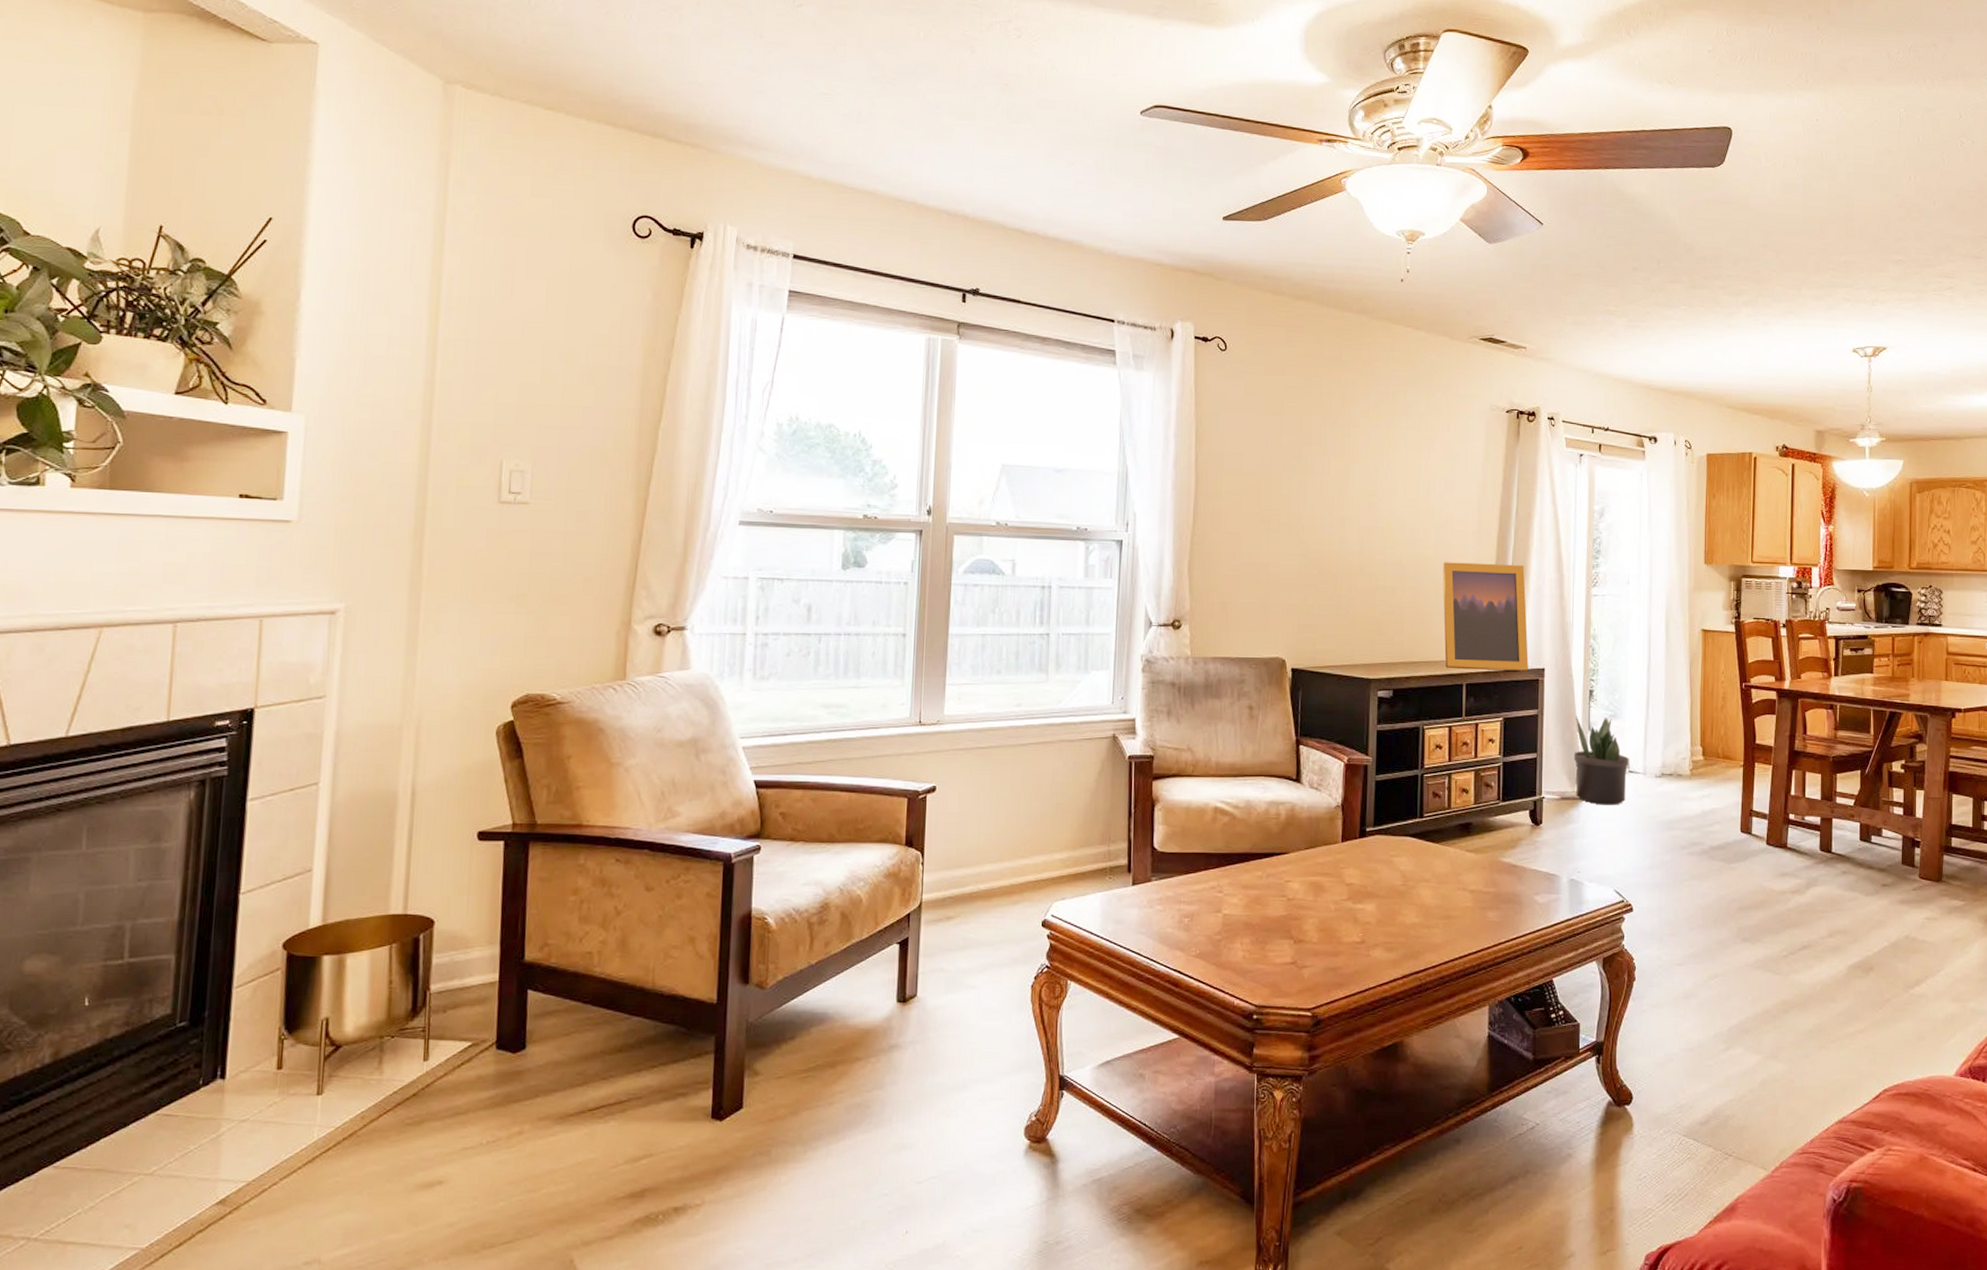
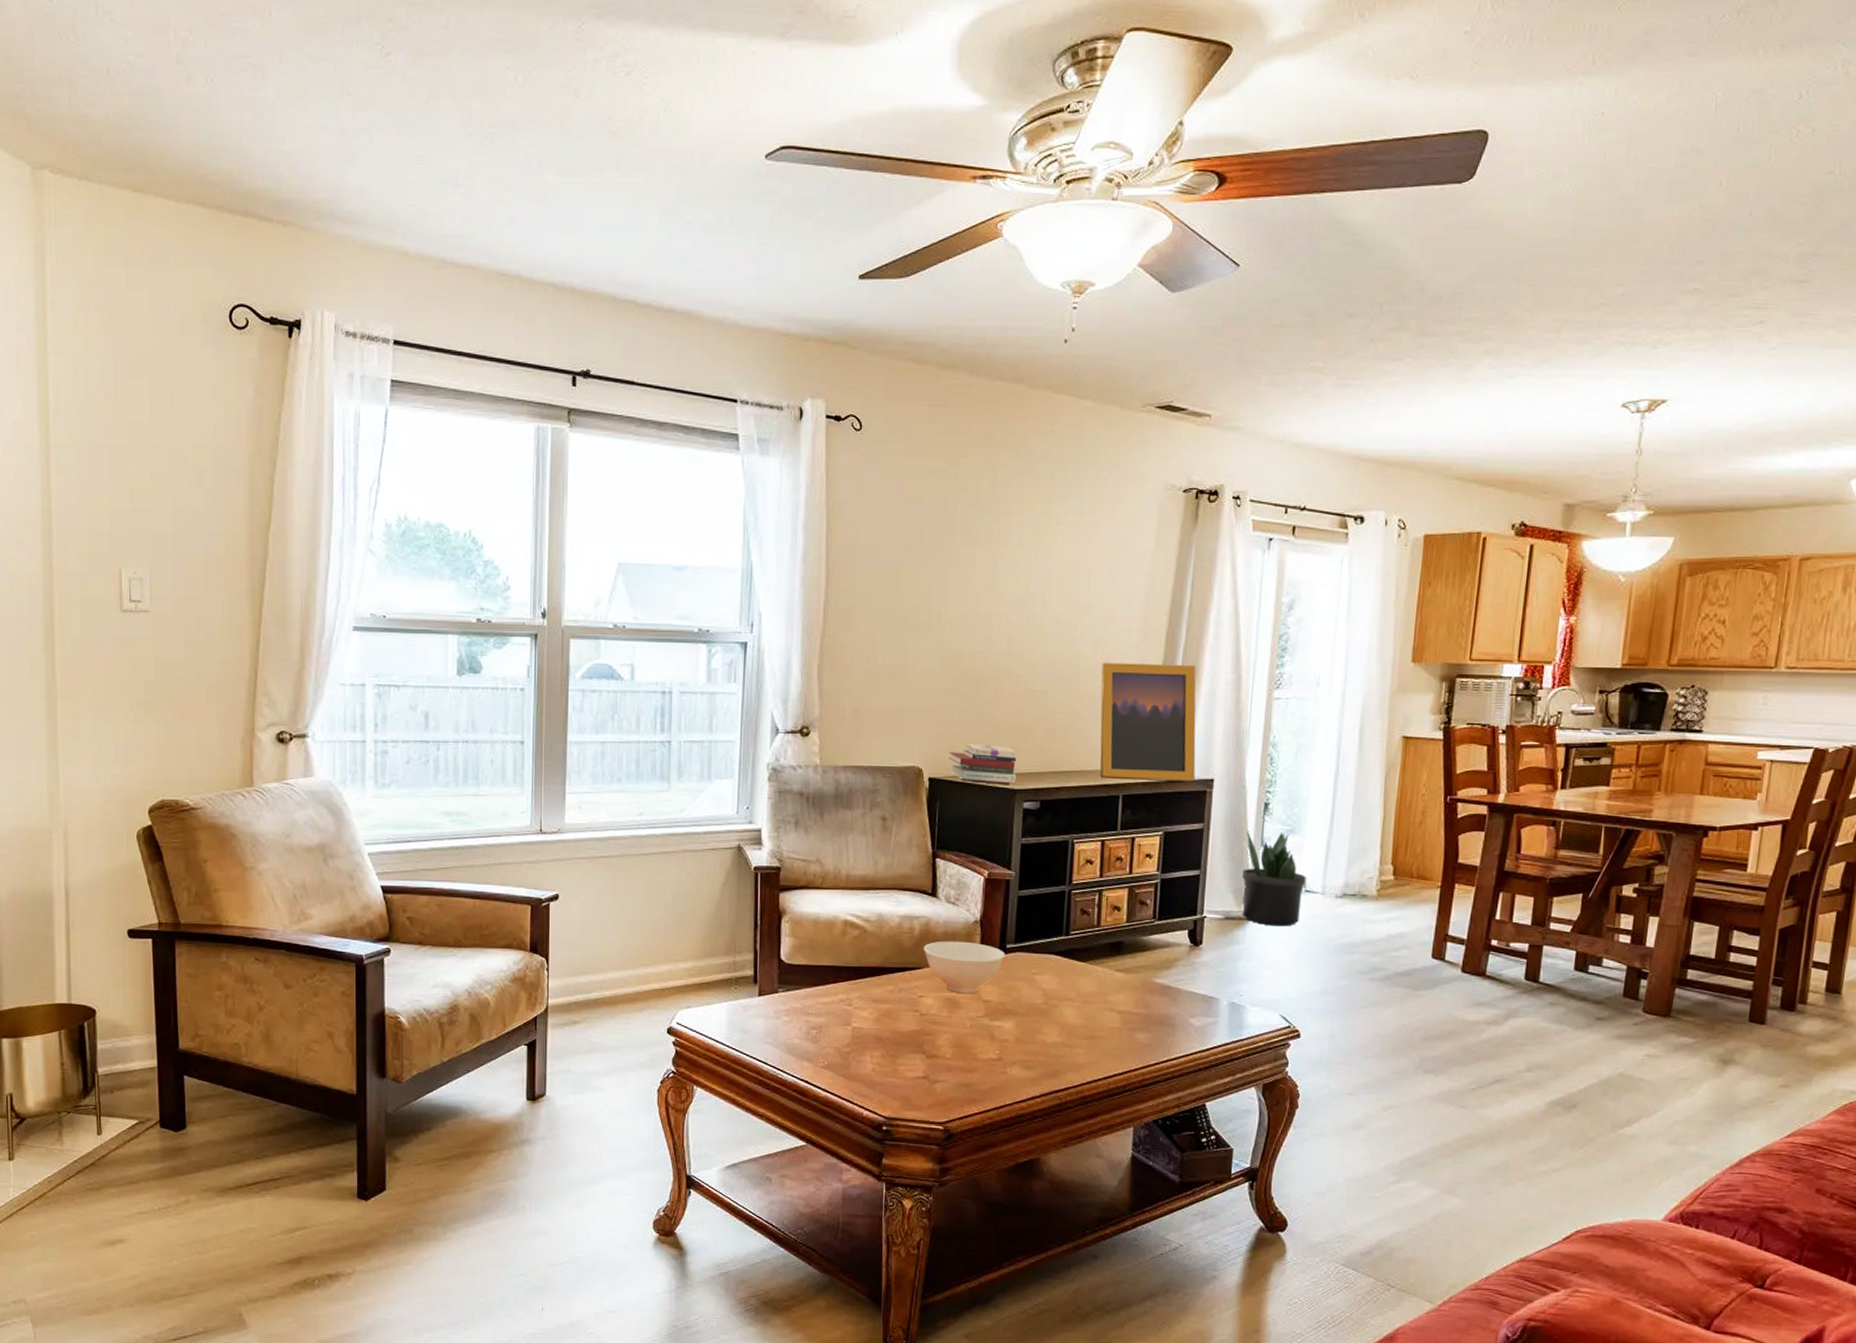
bowl: none [1289,825,1366,878] -> present [923,941,1006,994]
books: none [1309,635,1371,675] -> present [948,743,1016,785]

